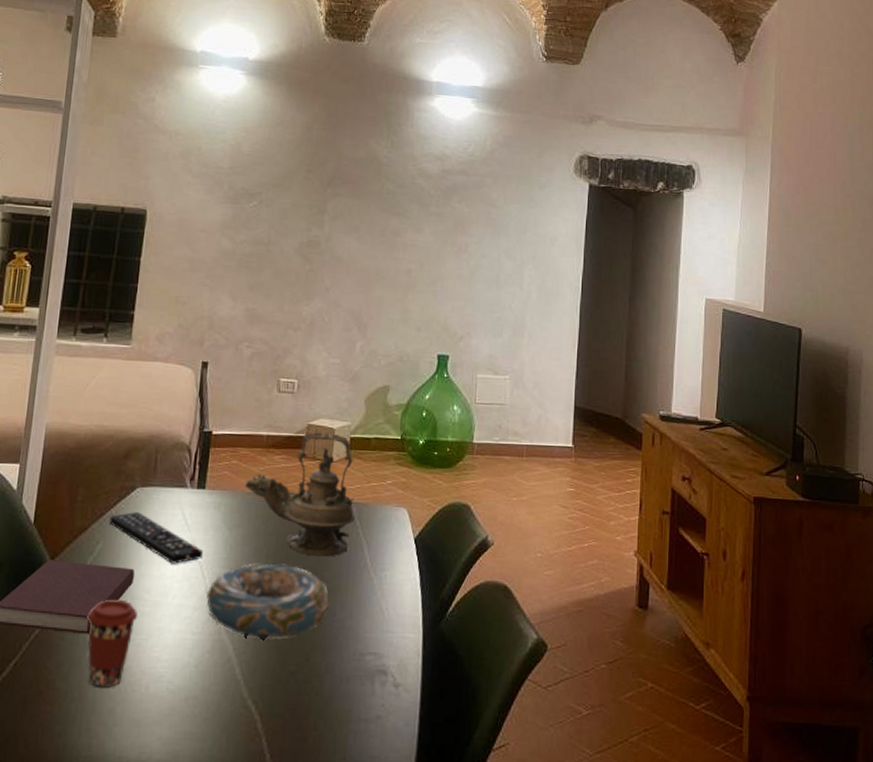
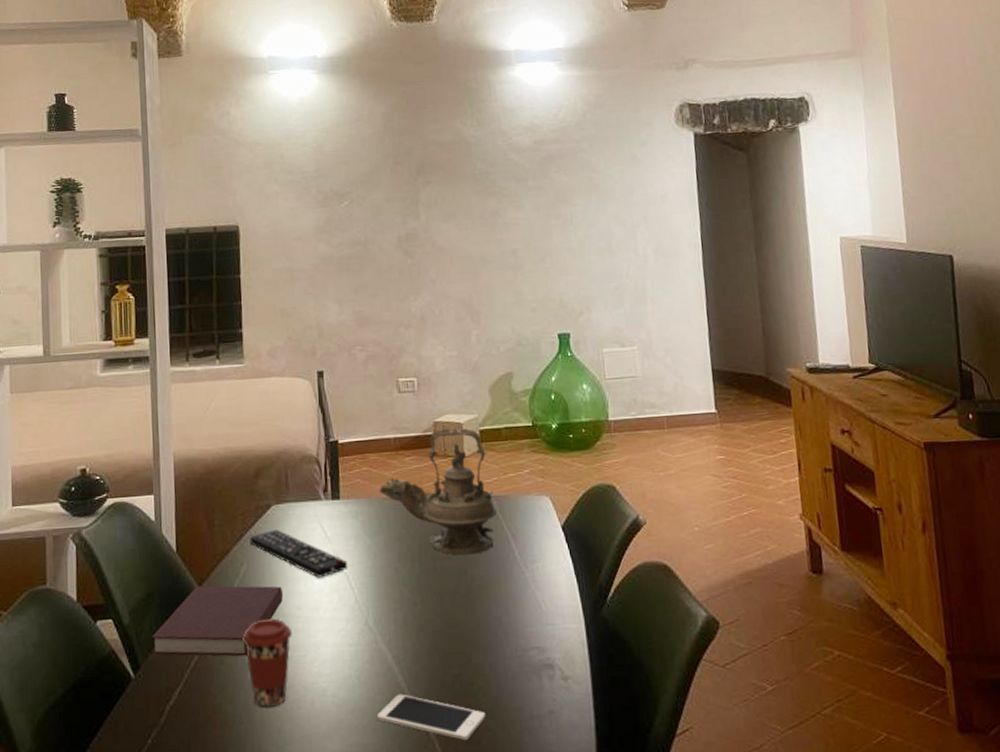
decorative bowl: present [205,564,330,640] -> none [357,566,484,645]
cell phone: none [208,686,316,738] -> present [376,694,486,741]

